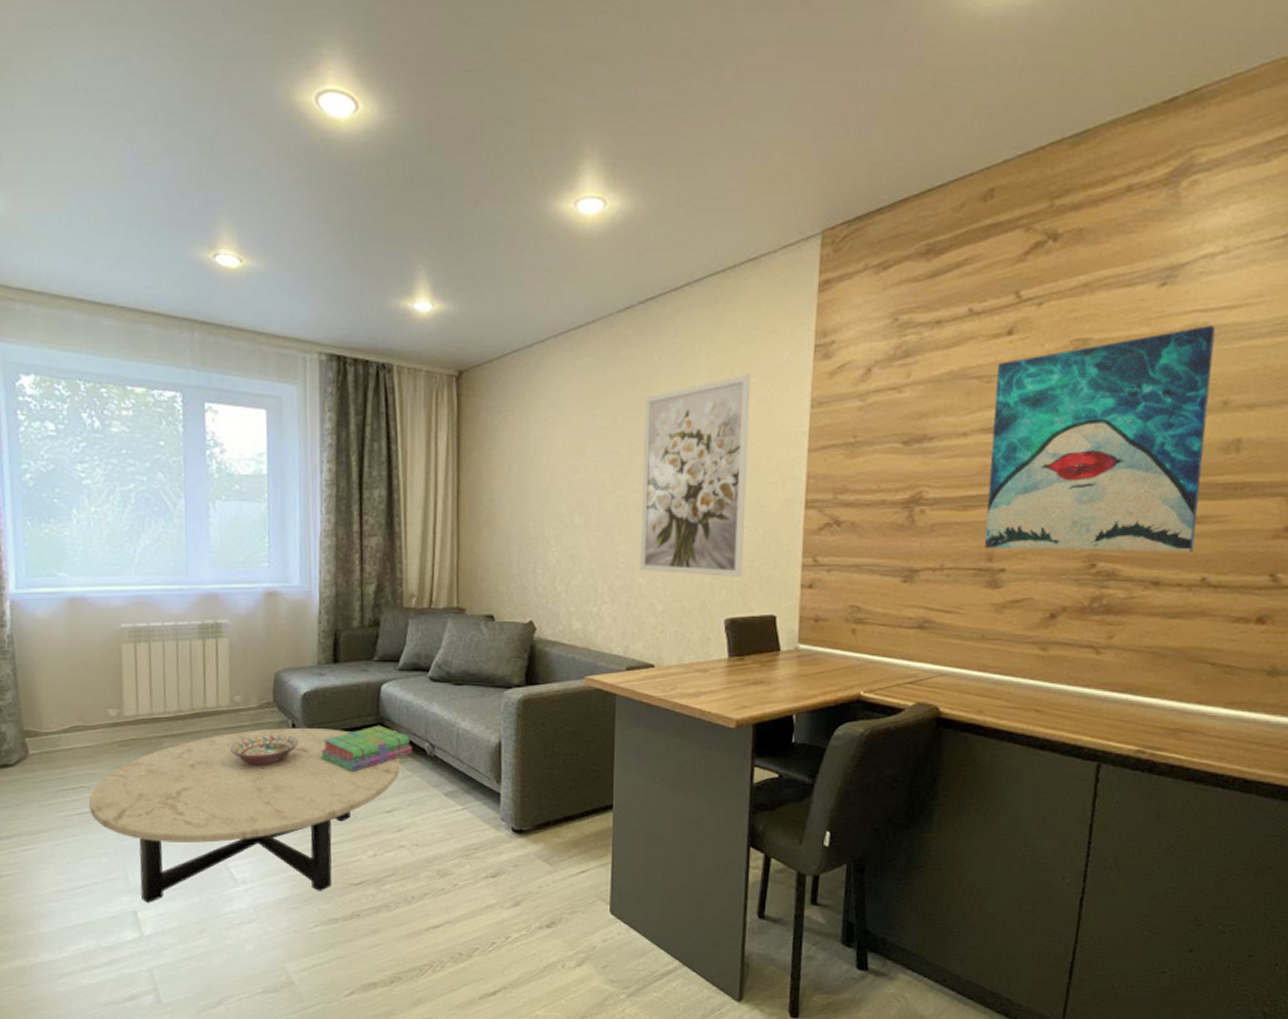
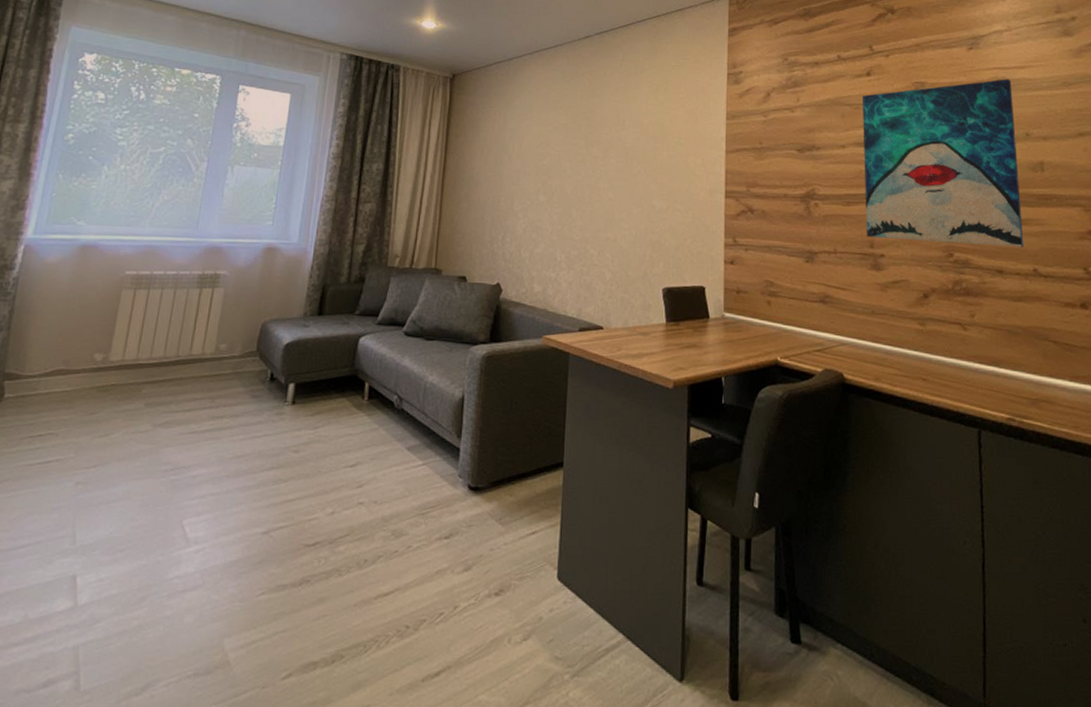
coffee table: present [88,728,400,903] -> none [51,377,369,566]
decorative bowl: present [230,735,299,766] -> none [206,384,275,415]
stack of books: present [320,725,413,772] -> none [293,376,382,424]
wall art: present [640,374,752,577] -> none [593,91,681,252]

